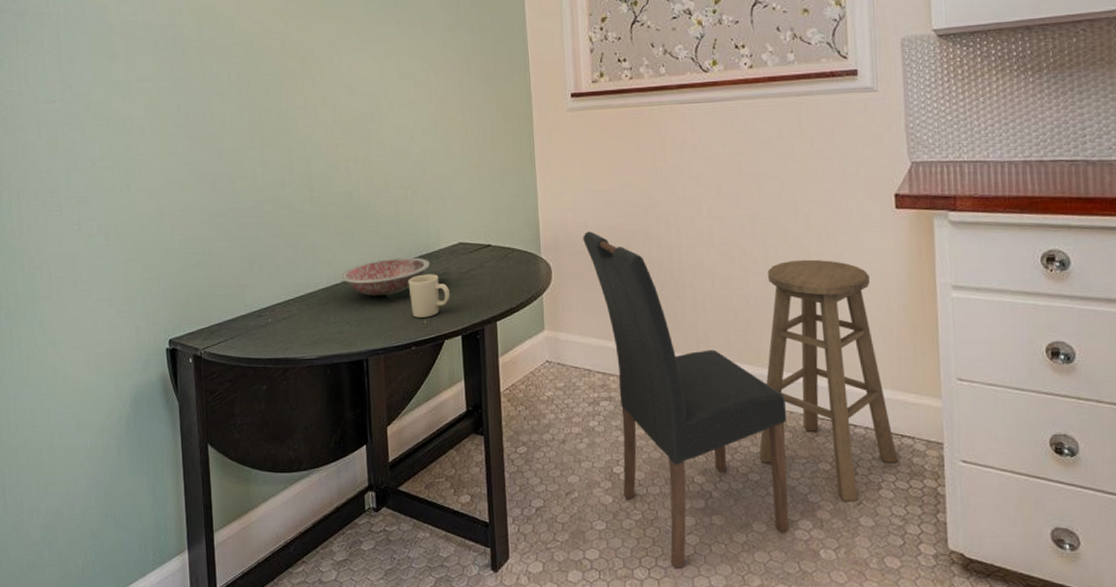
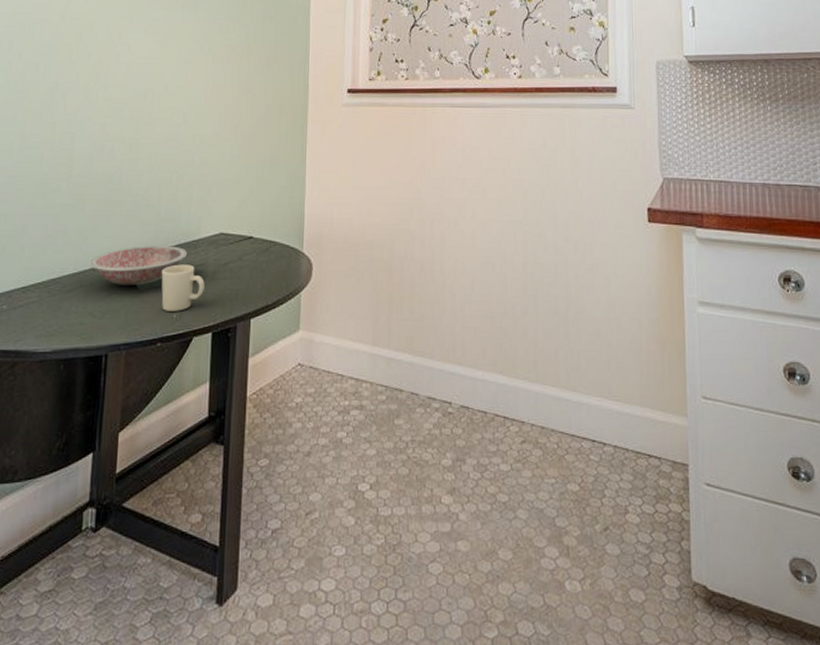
dining chair: present [583,231,789,570] -> none [347,228,539,603]
bar stool: present [759,259,898,501] -> none [508,268,645,526]

